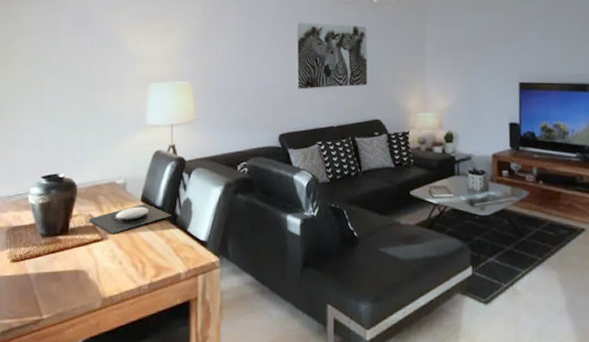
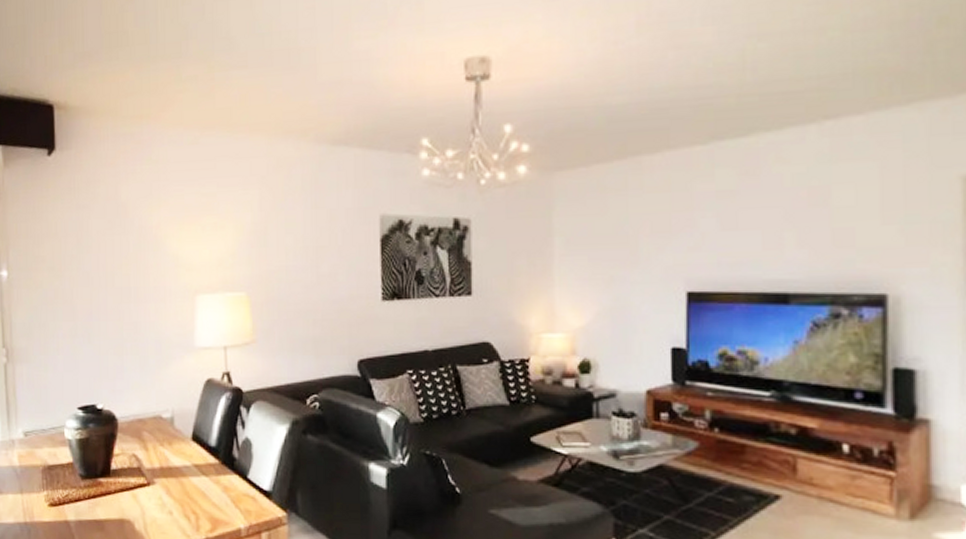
plate: present [88,204,172,234] -> none [132,443,228,478]

